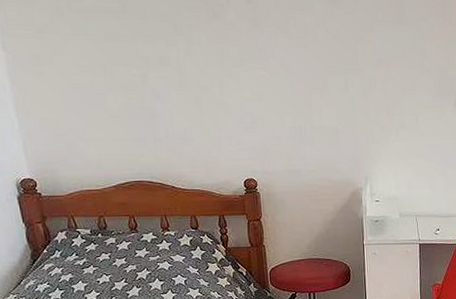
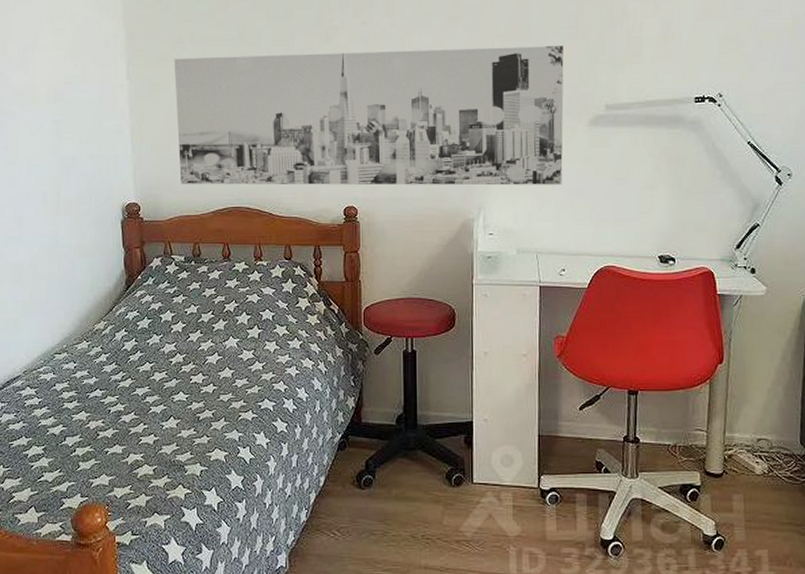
wall art: none [53,29,435,160] -> present [174,46,564,186]

